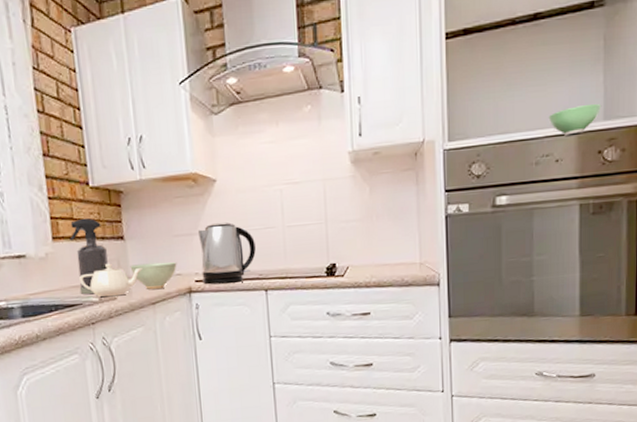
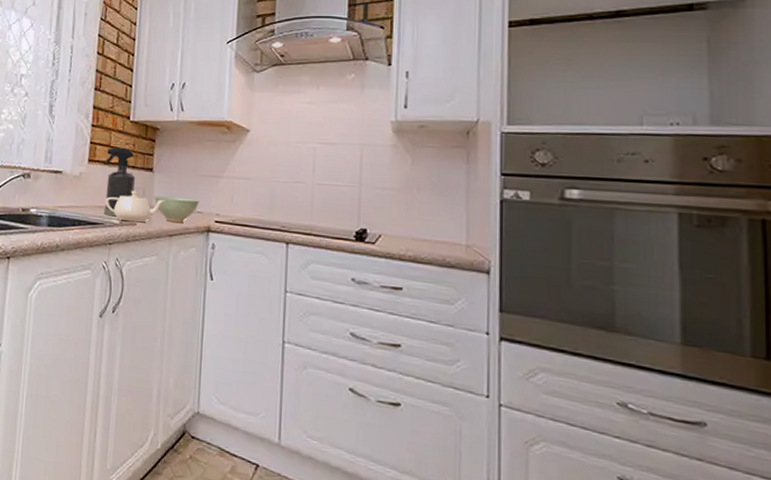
kettle: present [197,221,256,285] -> none [222,169,281,232]
bowl: present [548,103,602,137] -> none [634,106,707,138]

